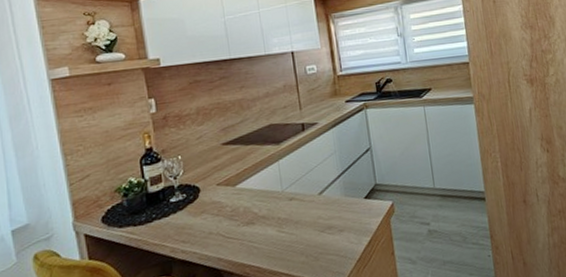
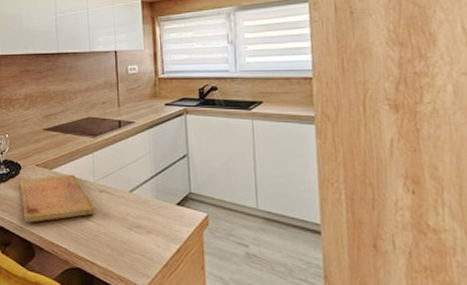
cutting board: none [201,187,286,249] -> present [21,174,95,223]

